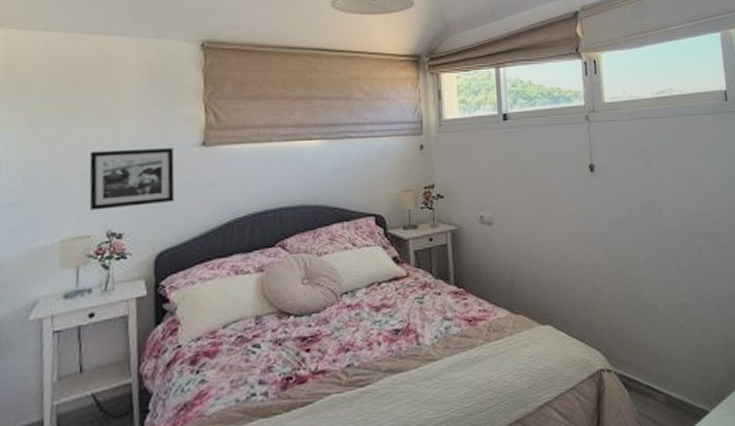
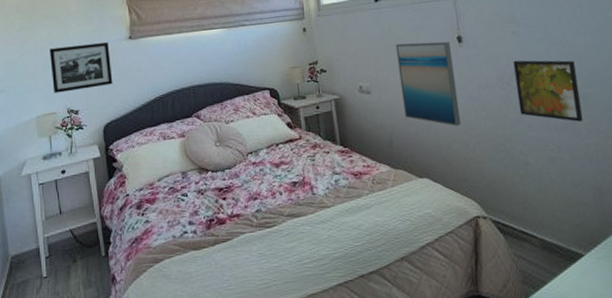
wall art: none [523,169,590,266] -> present [395,41,462,126]
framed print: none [645,194,713,264] -> present [513,60,583,122]

